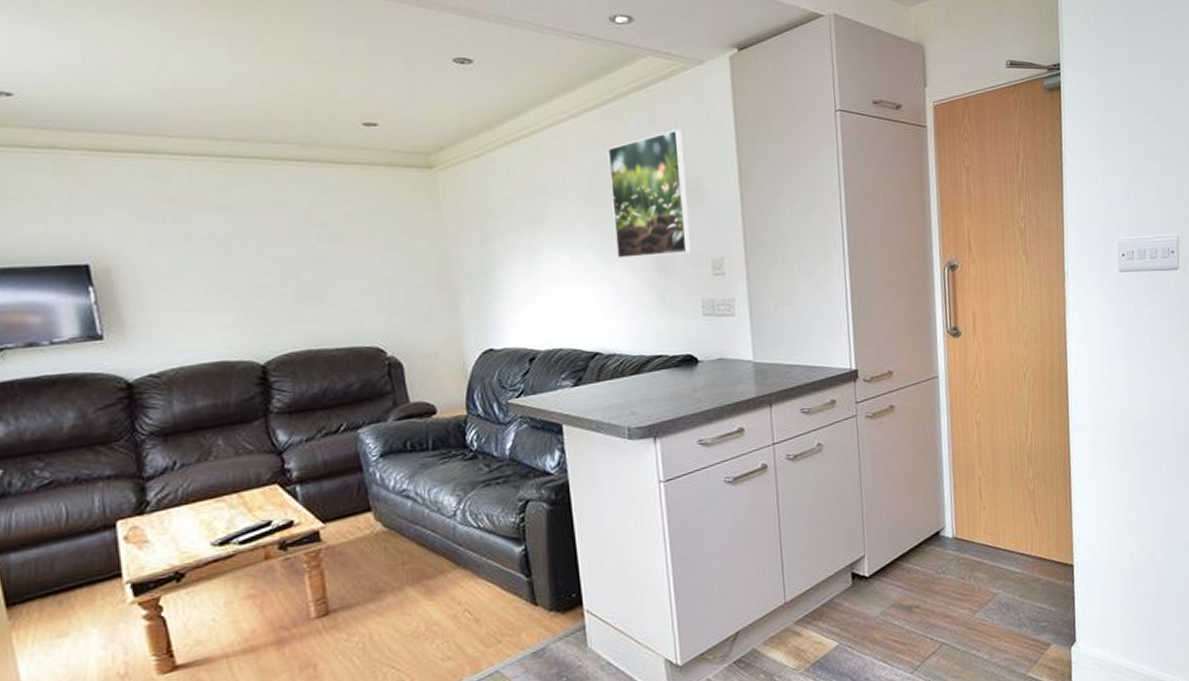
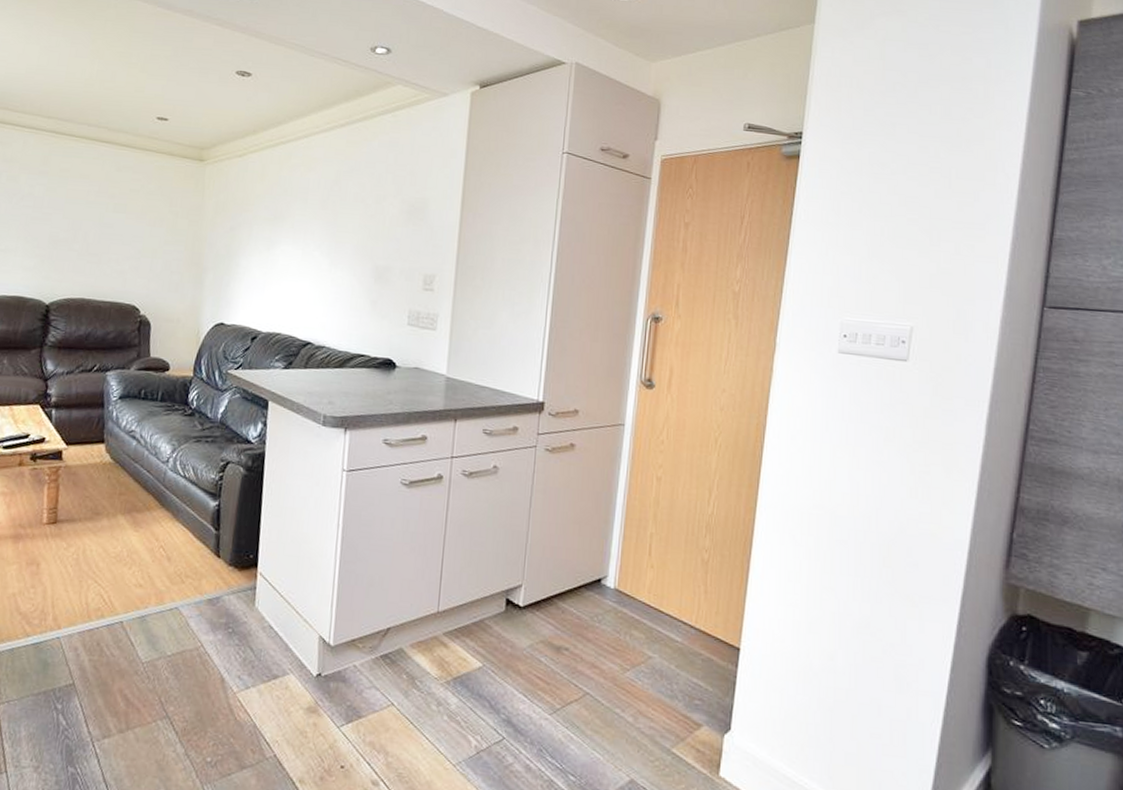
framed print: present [607,129,692,258] -> none [341,152,417,267]

